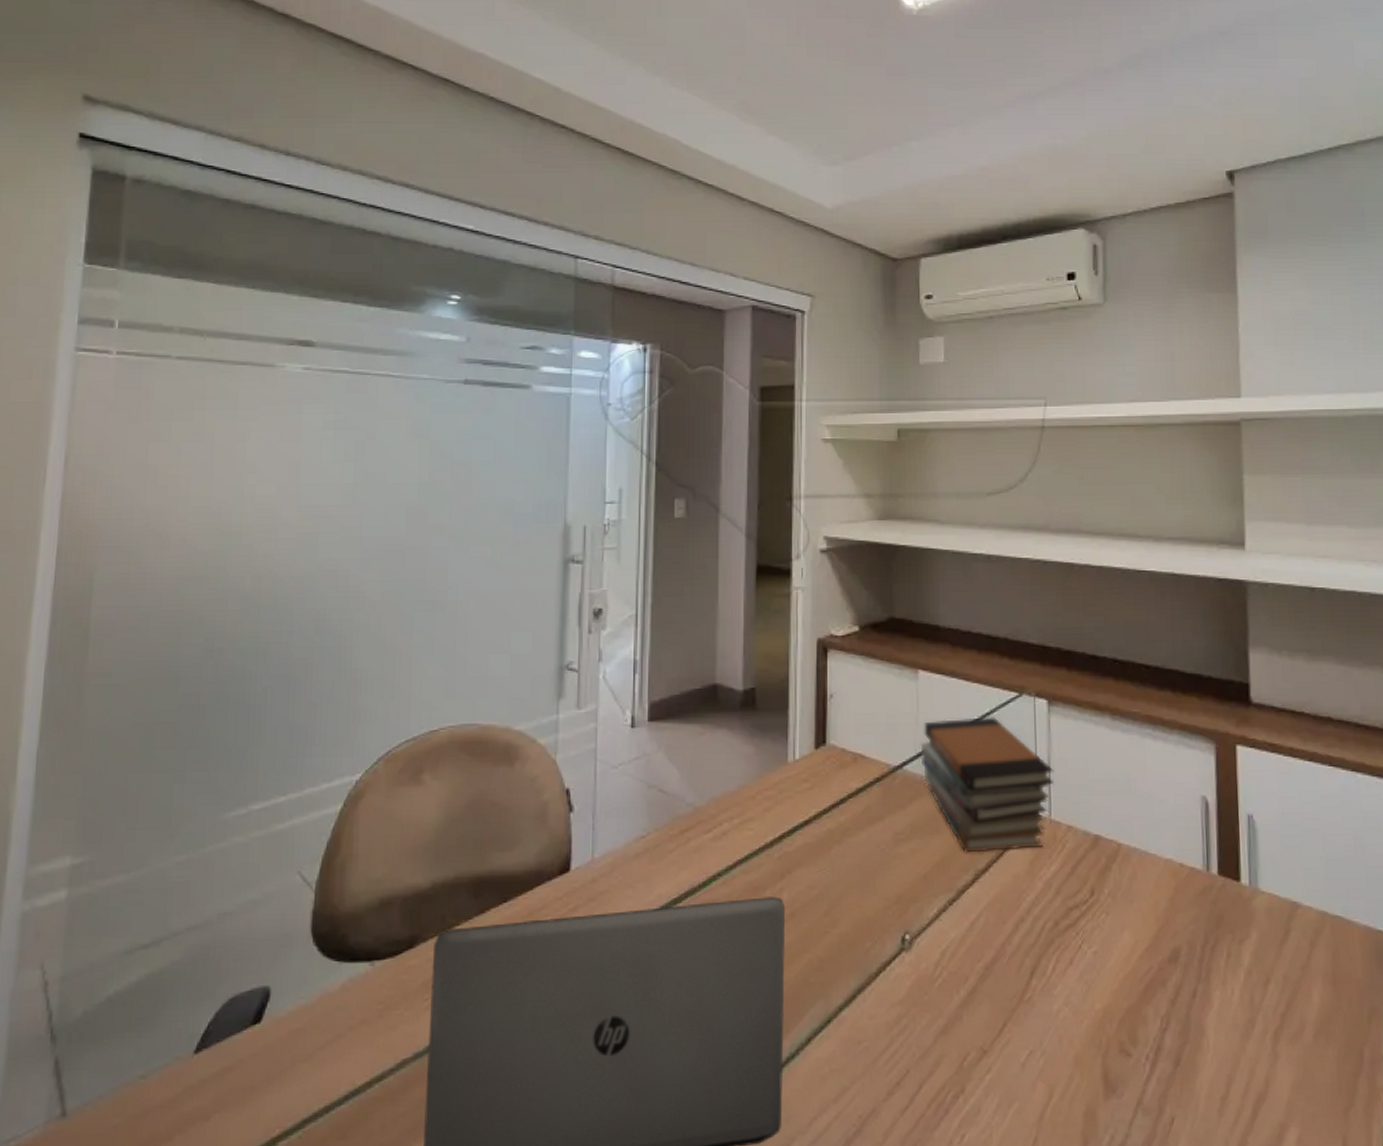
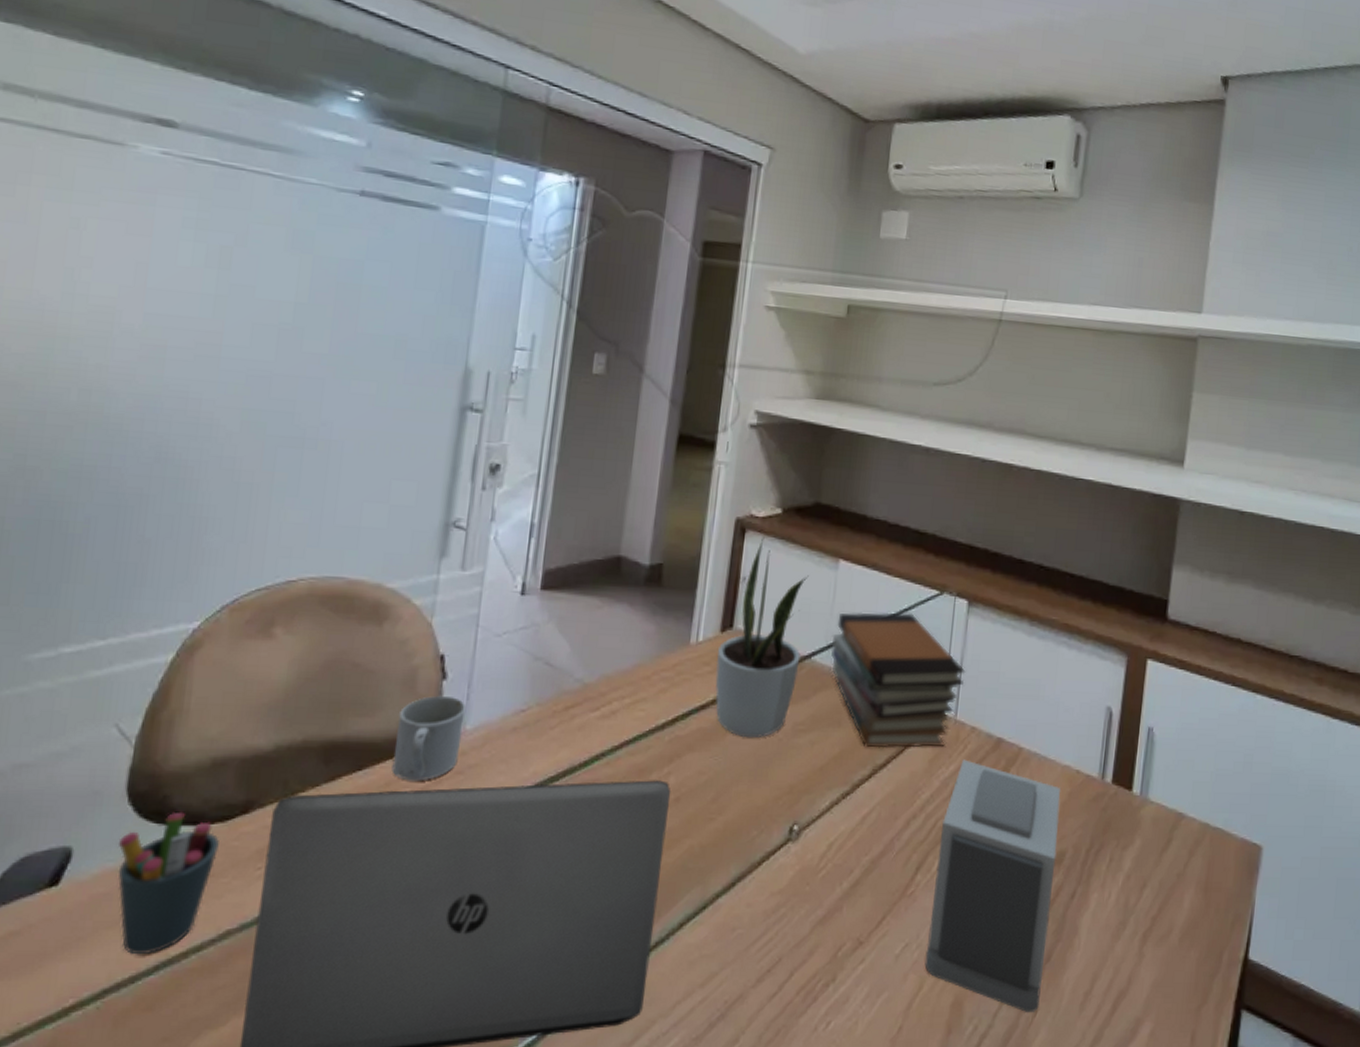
pen holder: none [307,949,391,1086] -> present [117,811,219,955]
mug: none [533,827,593,910] -> present [391,695,467,781]
potted plant: none [813,654,893,851] -> present [715,537,809,738]
alarm clock: none [1050,859,1175,1120] -> present [924,759,1061,1012]

